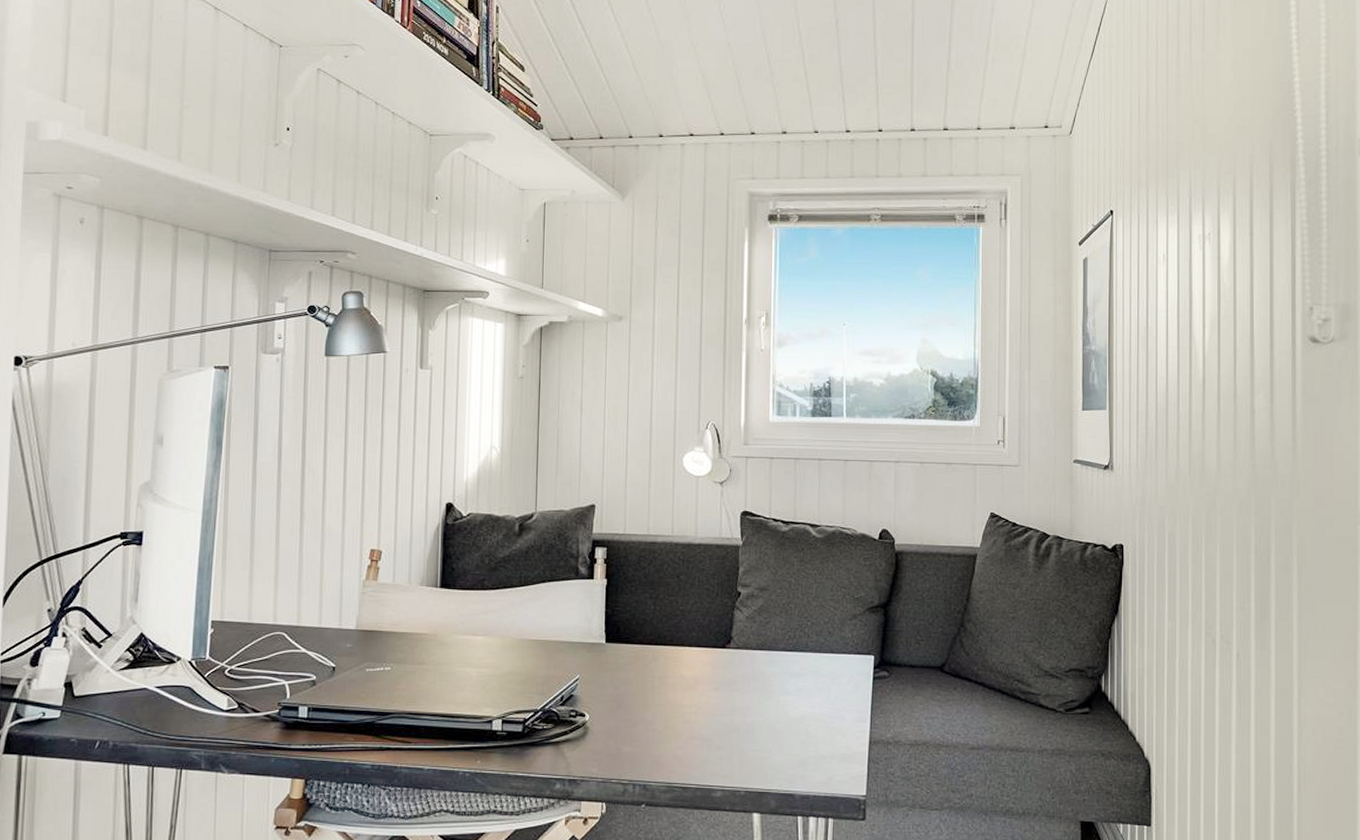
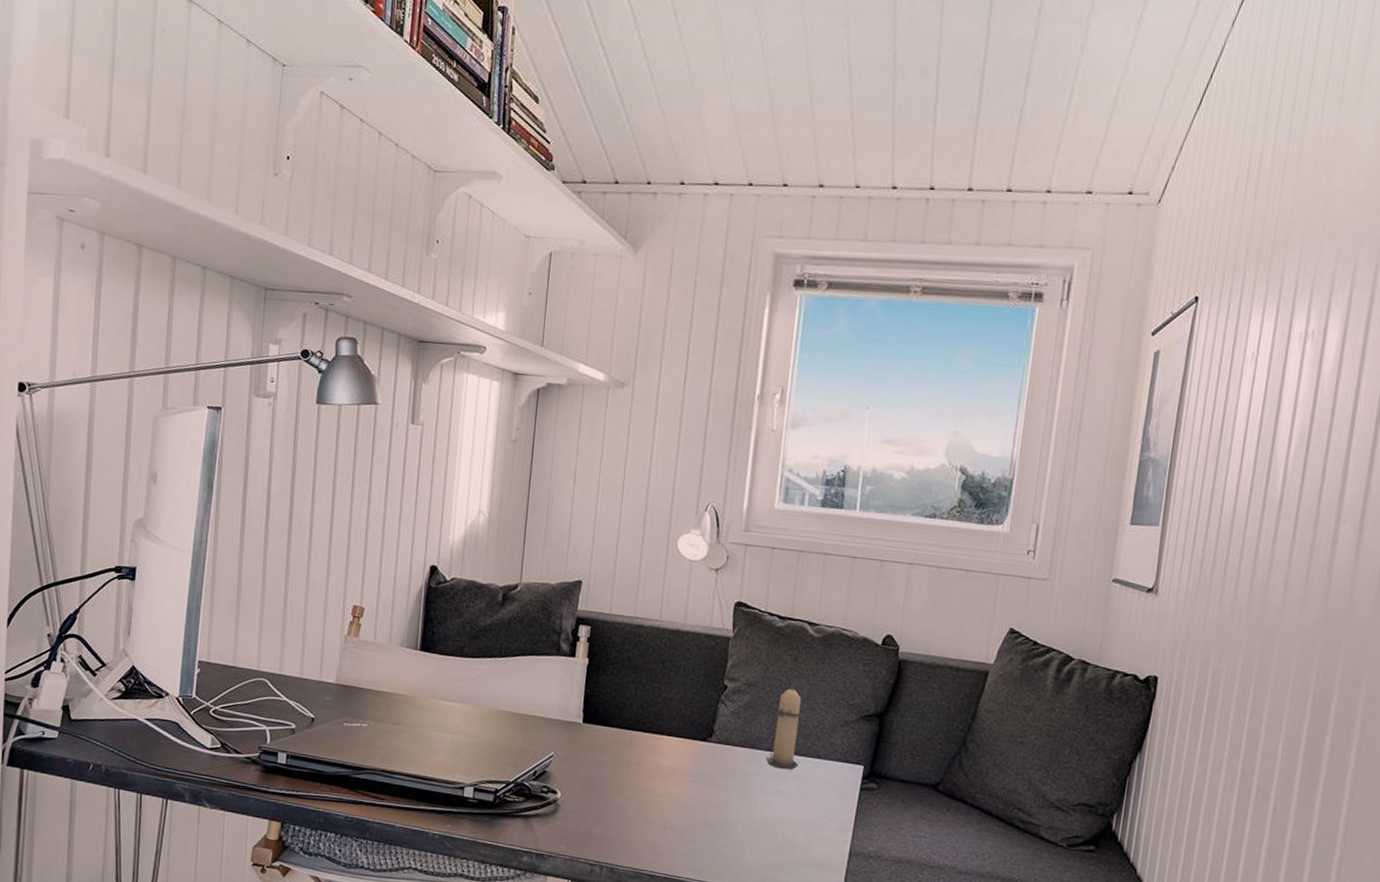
candle: none [783,583,817,668] -> present [765,683,807,770]

